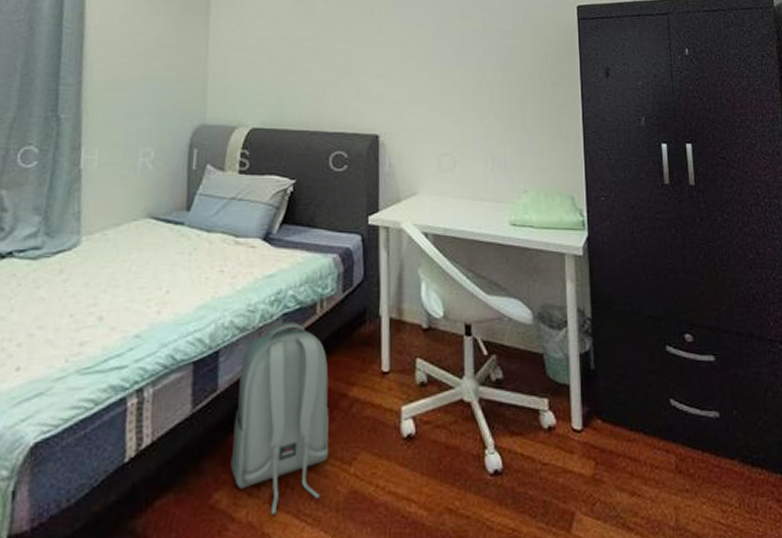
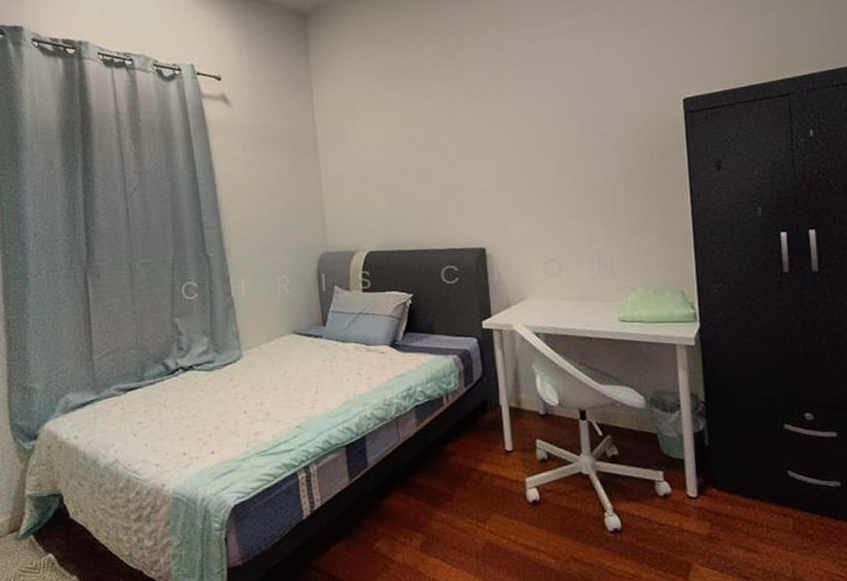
backpack: present [230,321,329,515] -> none [384,412,466,559]

